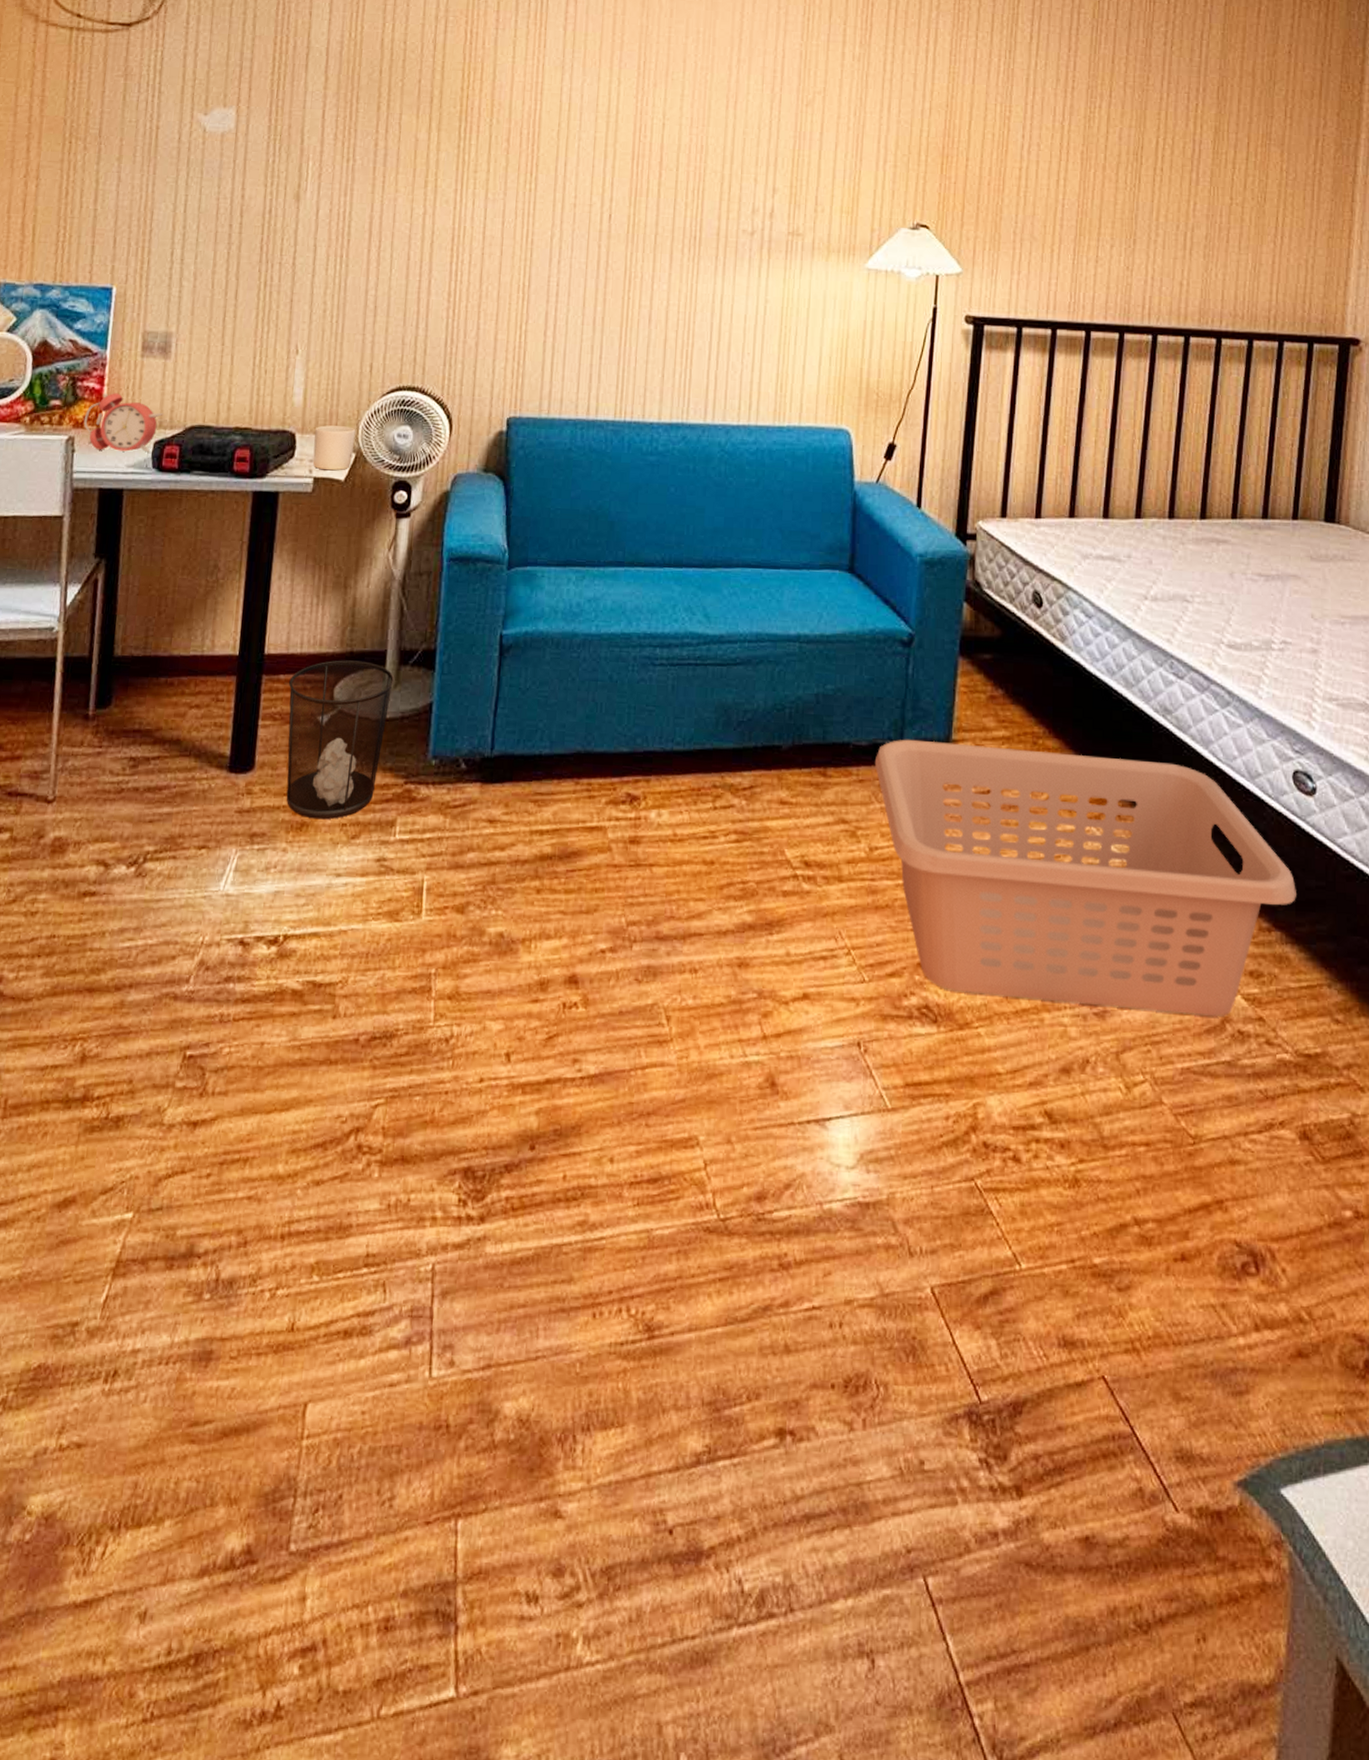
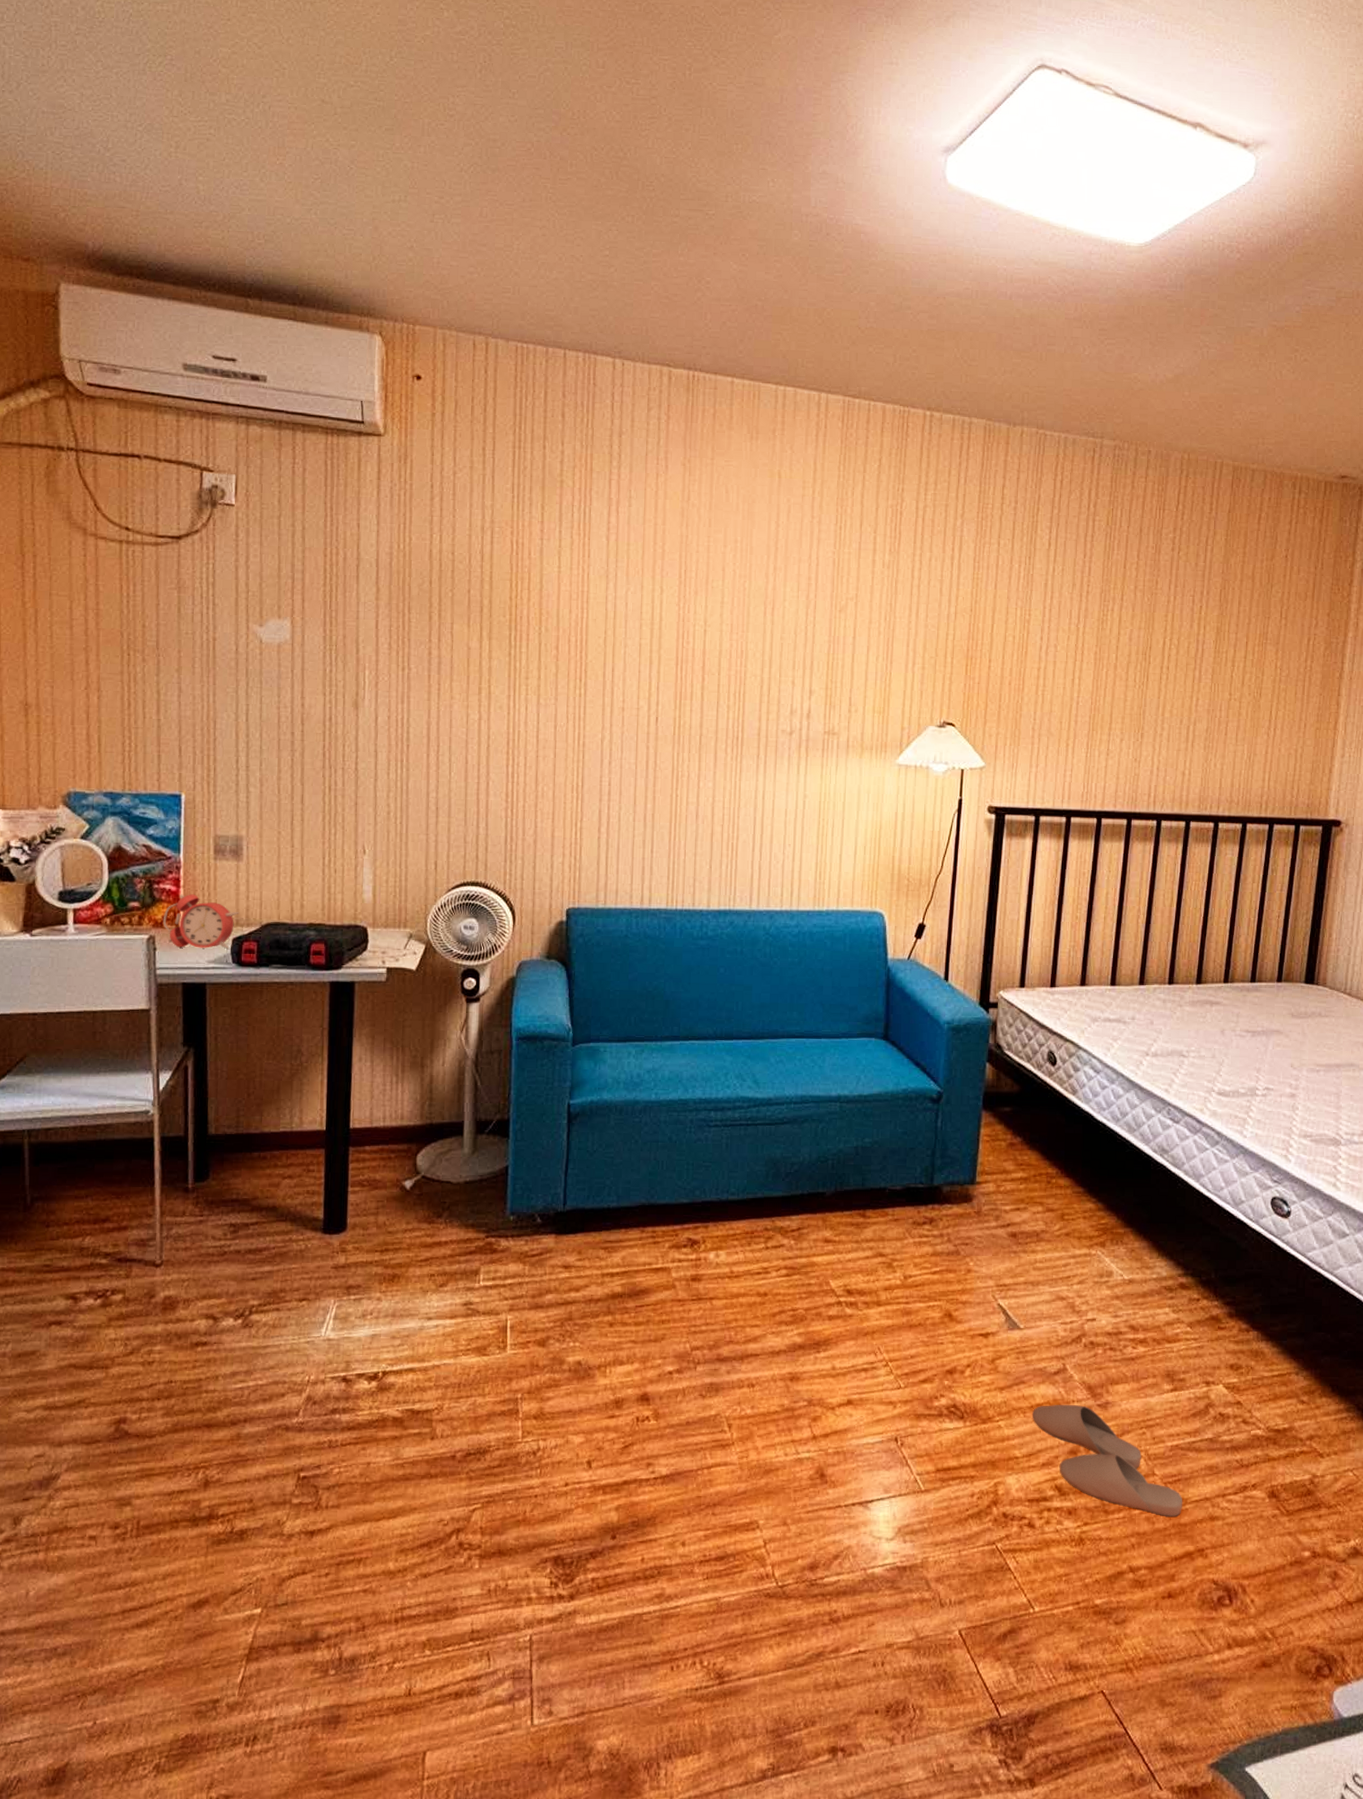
waste bin: present [286,660,395,820] -> none [374,1131,472,1271]
mug: present [313,425,356,471] -> none [385,919,424,961]
laundry basket: present [874,739,1296,1017] -> none [908,1183,1271,1403]
slippers: none [1016,1010,1197,1158] -> present [1032,1404,1183,1518]

